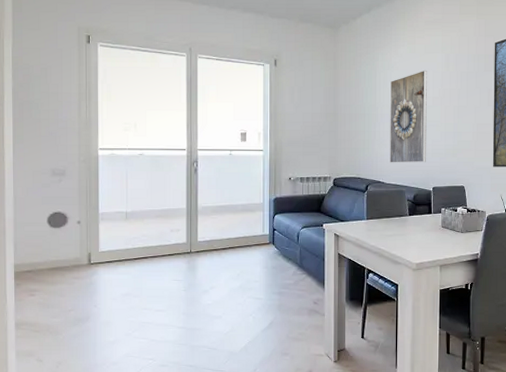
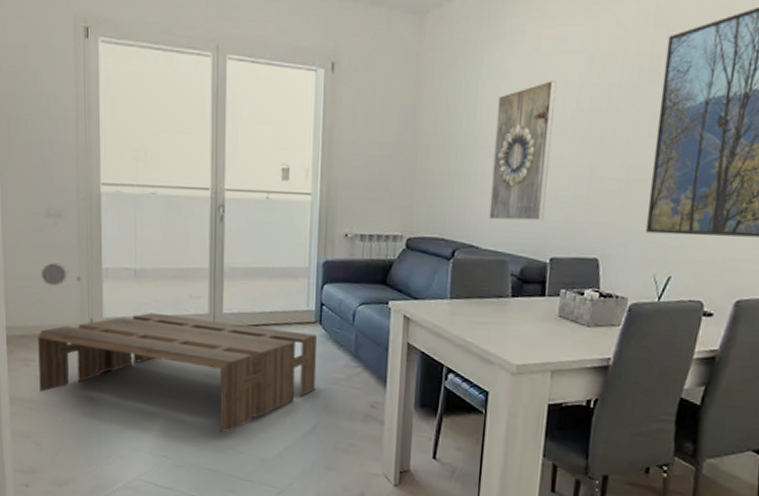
coffee table: none [42,244,272,334] -> present [38,312,318,432]

